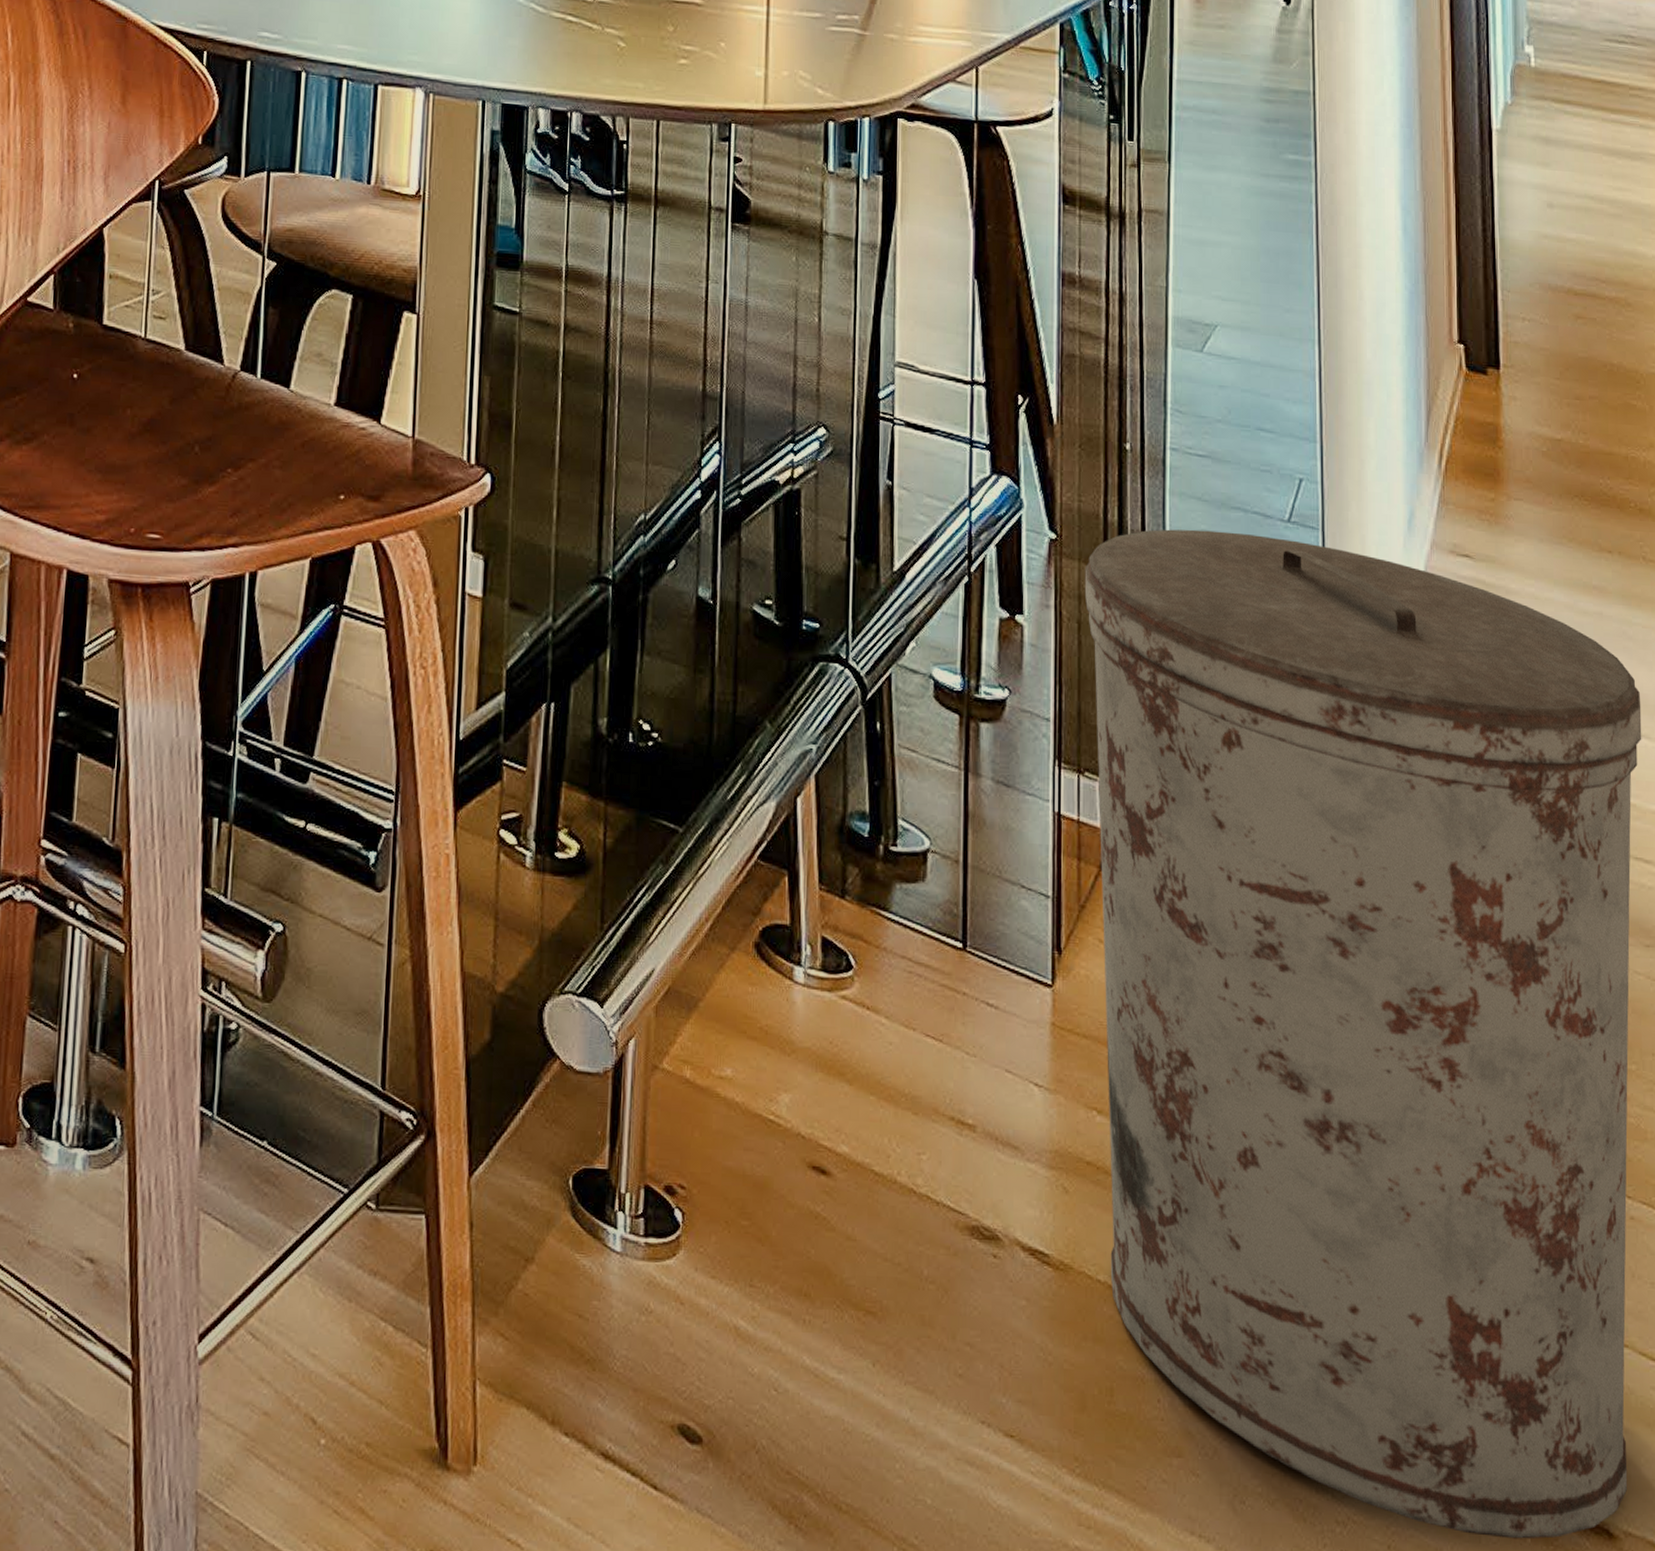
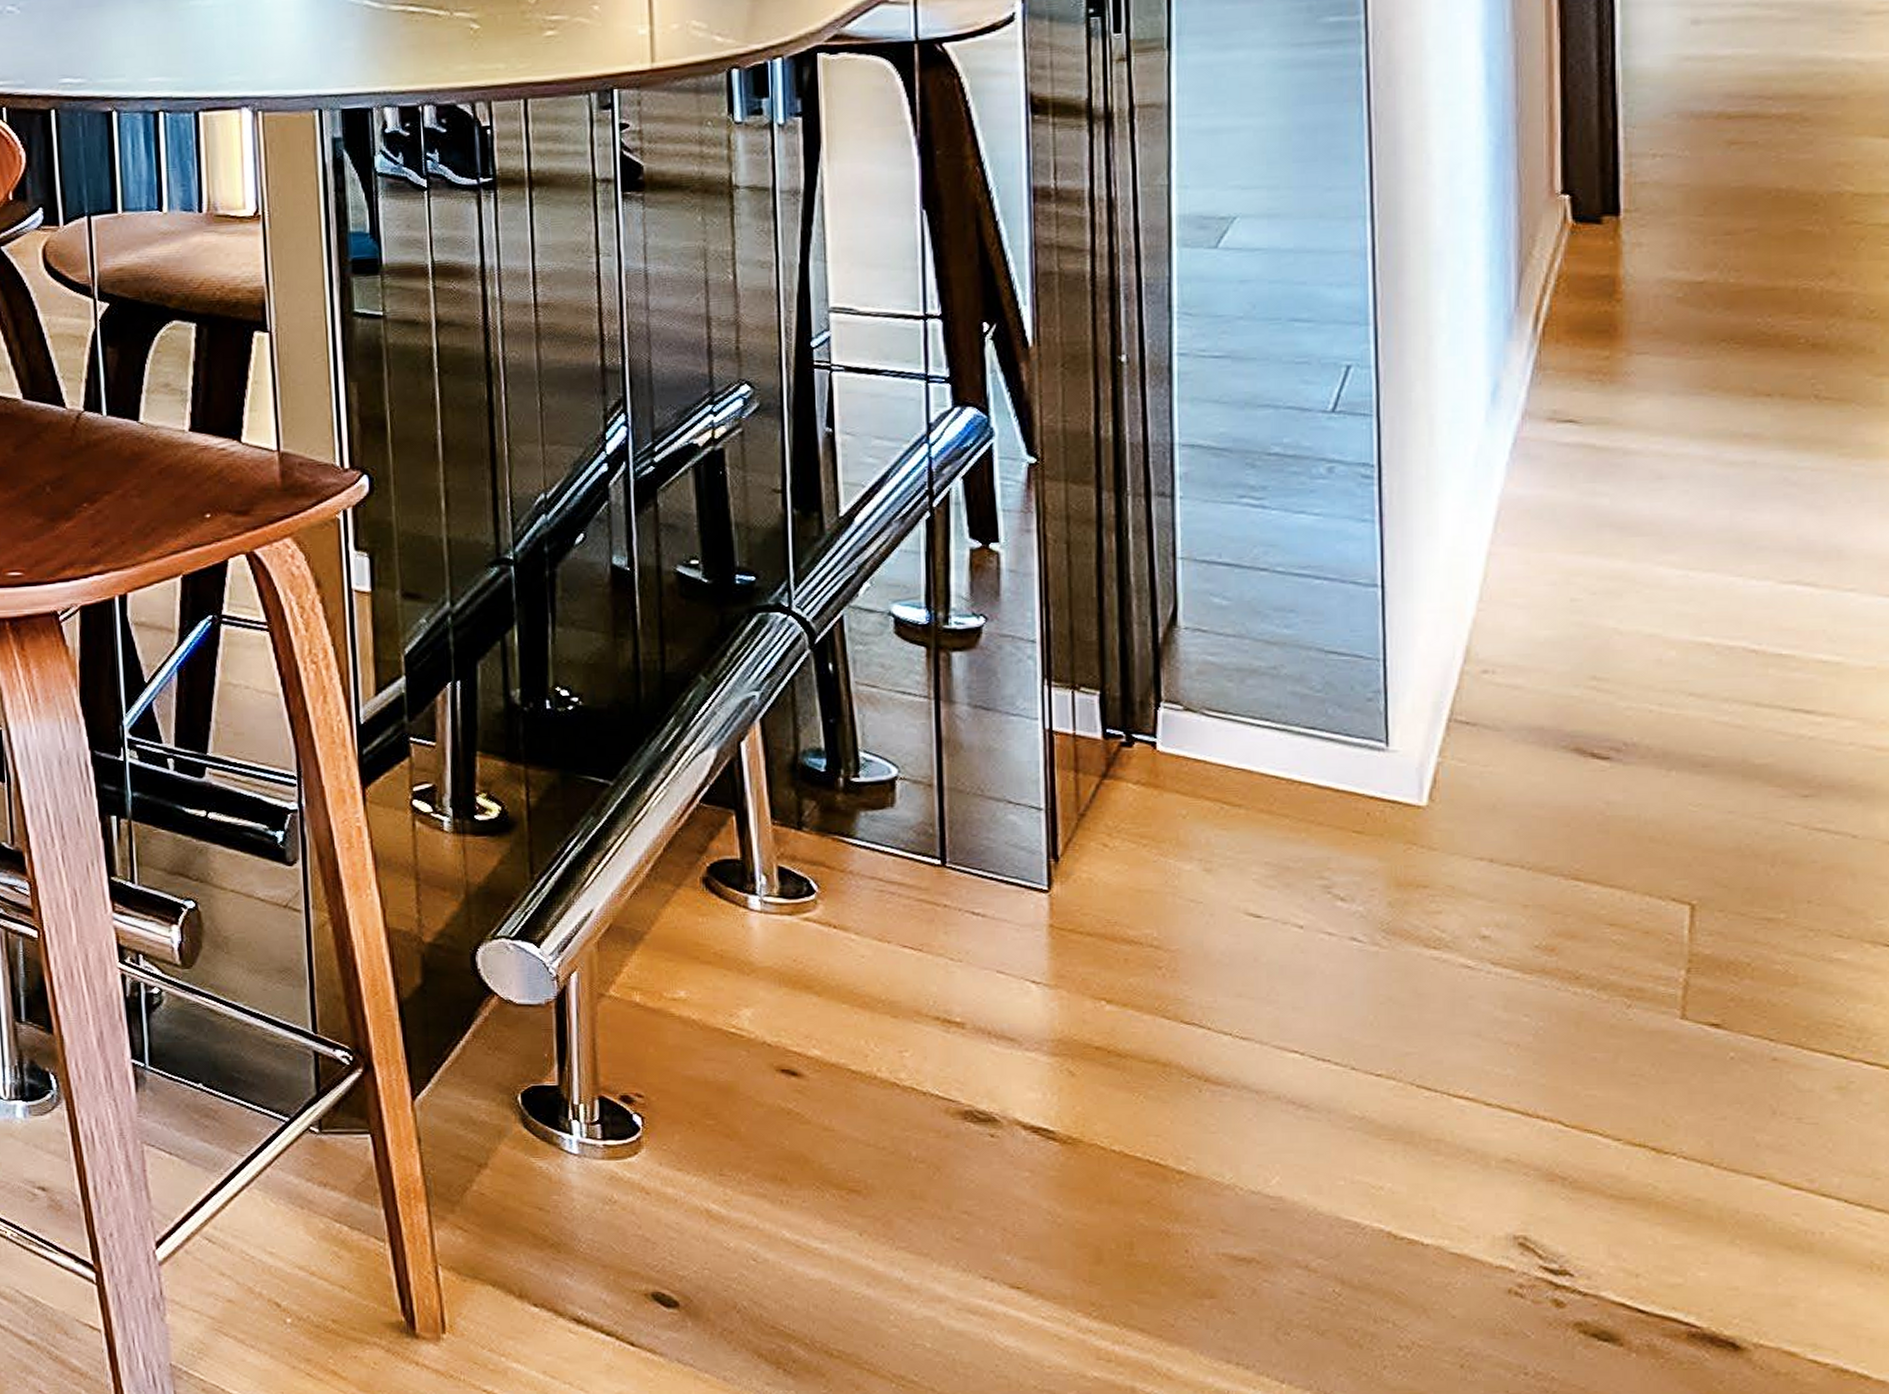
trash can: present [1084,529,1642,1539] -> none [1073,430,1807,1354]

